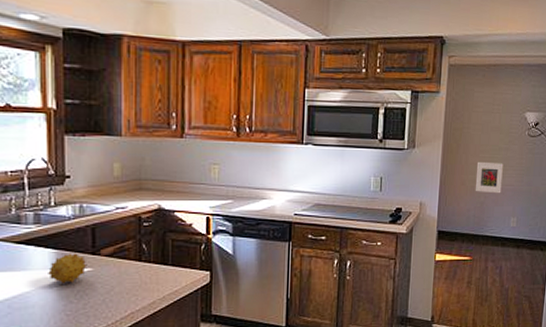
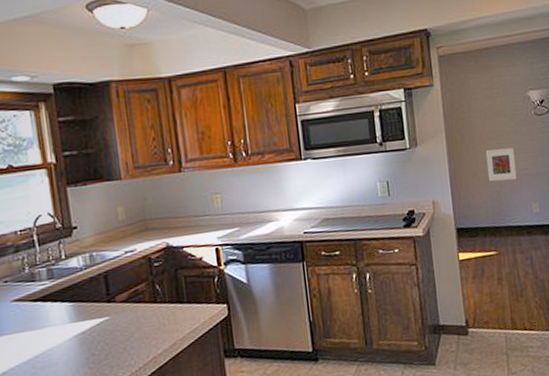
fruit: present [48,253,88,284] -> none [67,303,105,337]

